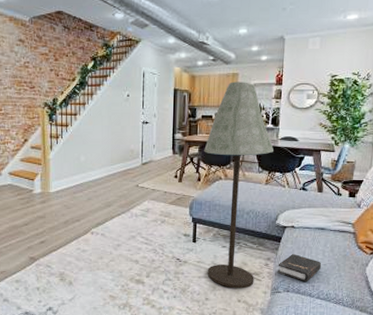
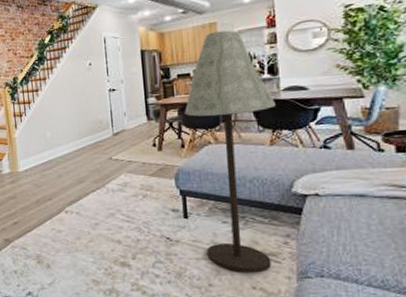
hardback book: present [277,253,322,283] -> none [302,228,369,265]

